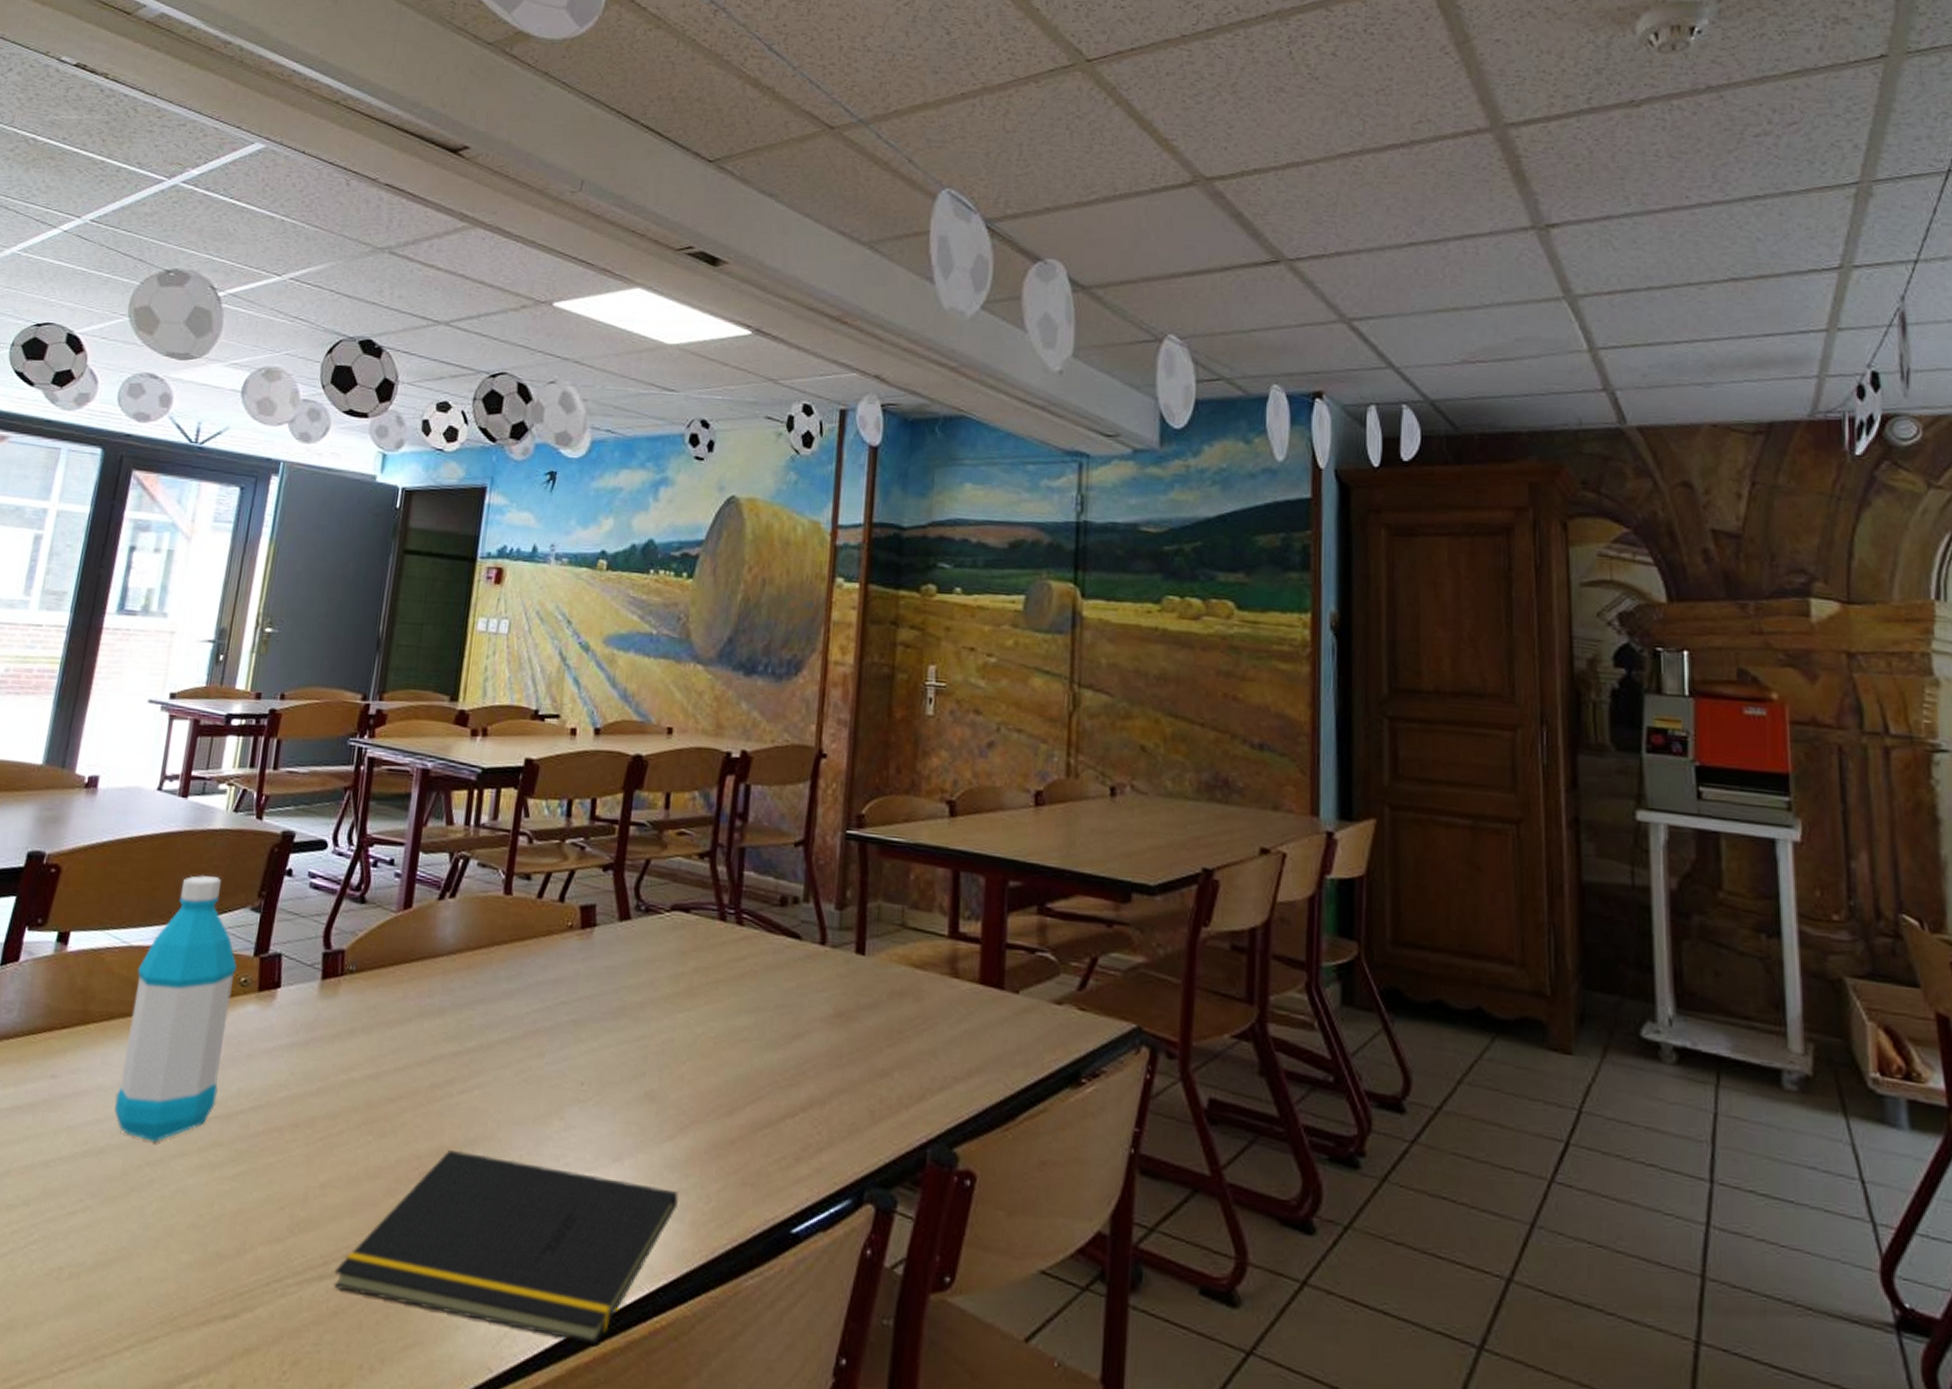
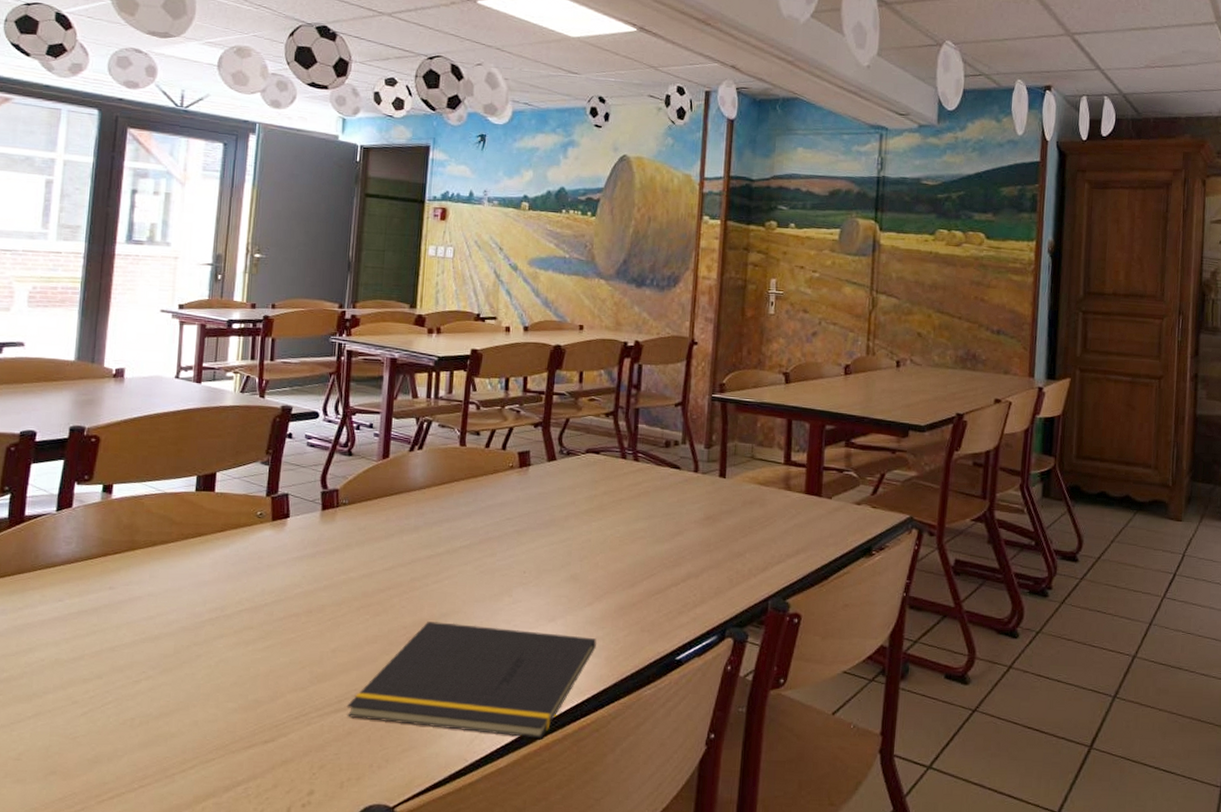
water bottle: present [114,875,237,1142] -> none [163,440,253,629]

